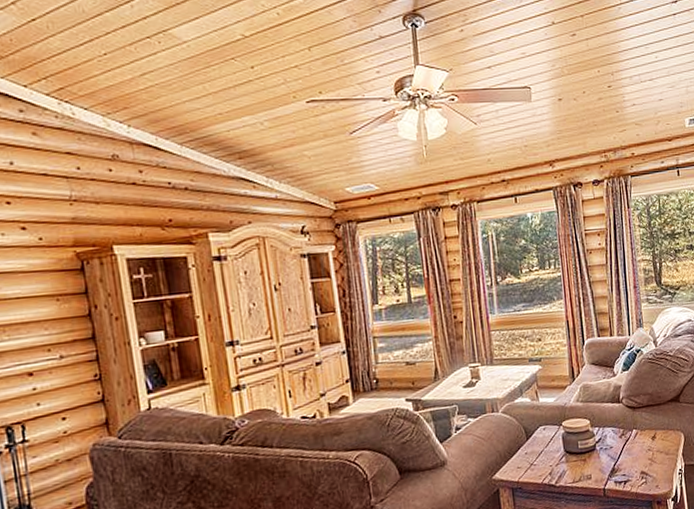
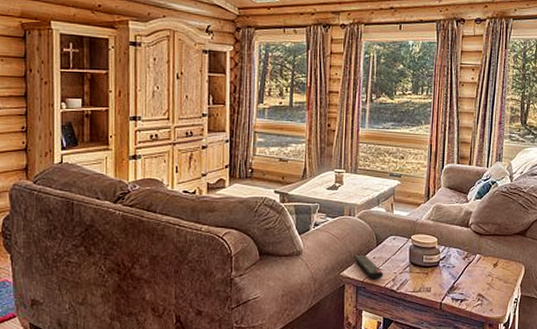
remote control: none [503,452,539,477] -> present [353,256,384,280]

